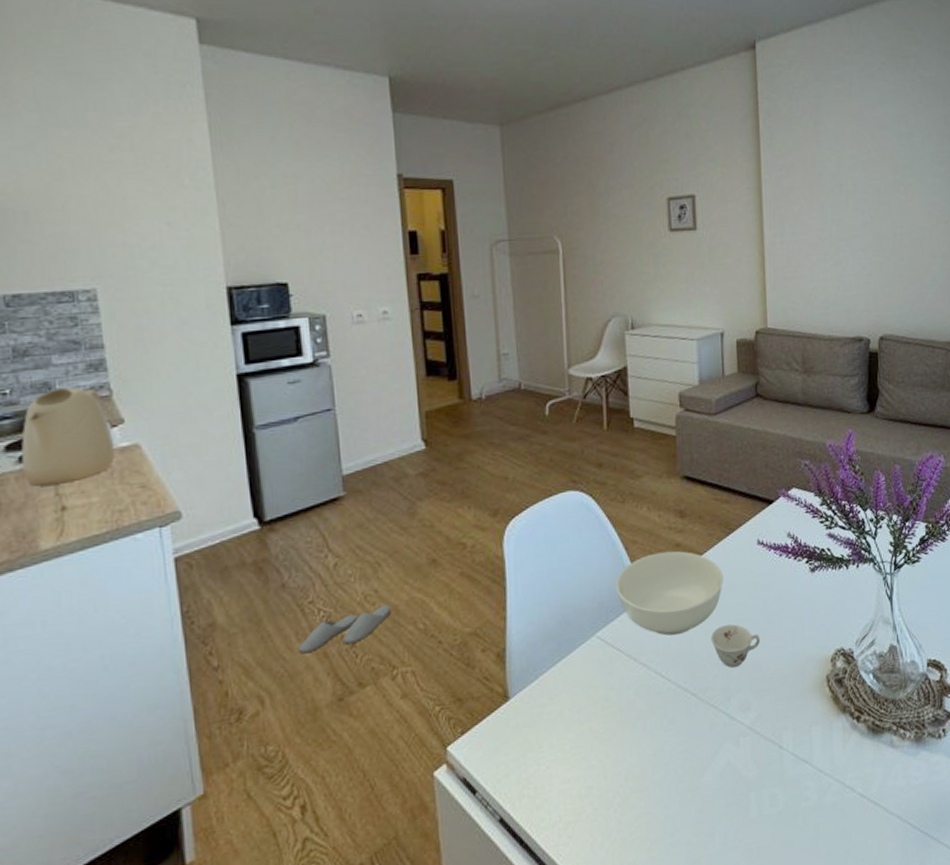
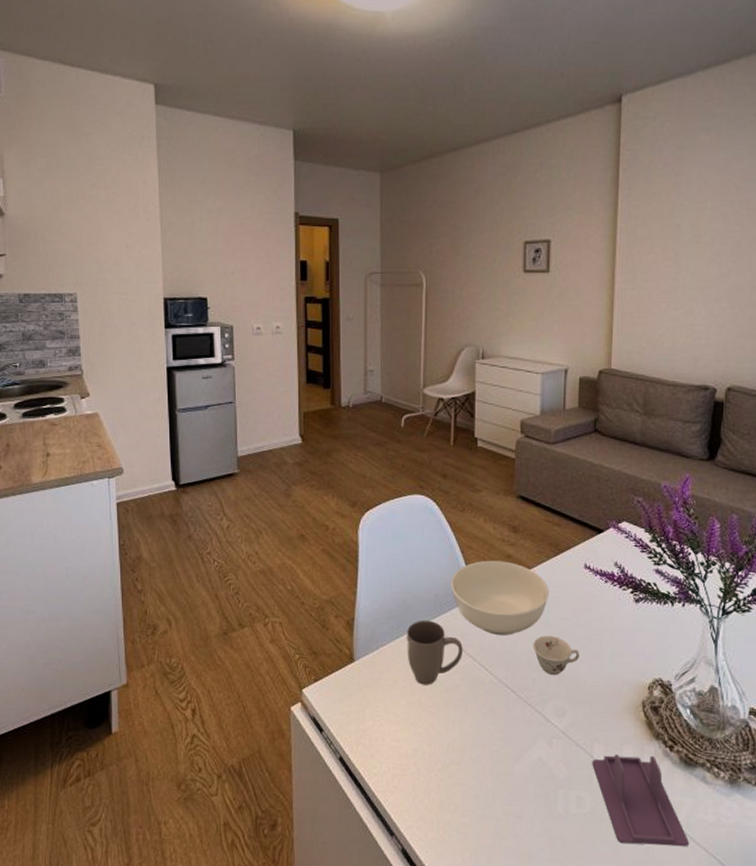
kettle: present [21,386,114,486] -> none [23,365,82,436]
slippers: present [298,605,392,654] -> none [197,565,267,593]
mug: none [570,632,635,710] -> present [407,620,463,685]
napkin holder: none [782,731,883,833] -> present [592,754,689,846]

